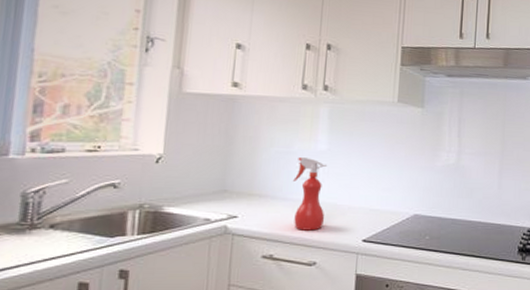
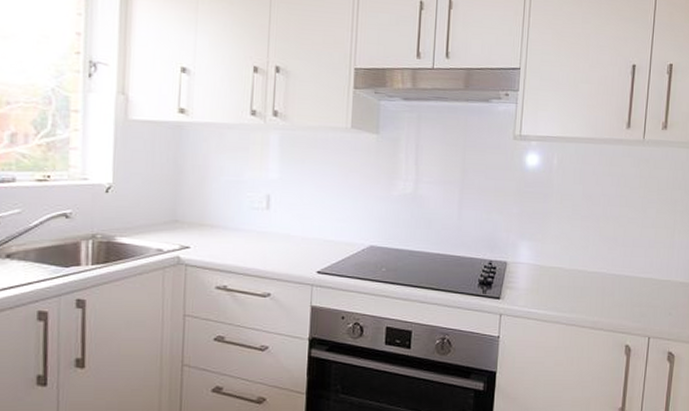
spray bottle: present [293,157,328,231] -> none [245,187,280,262]

